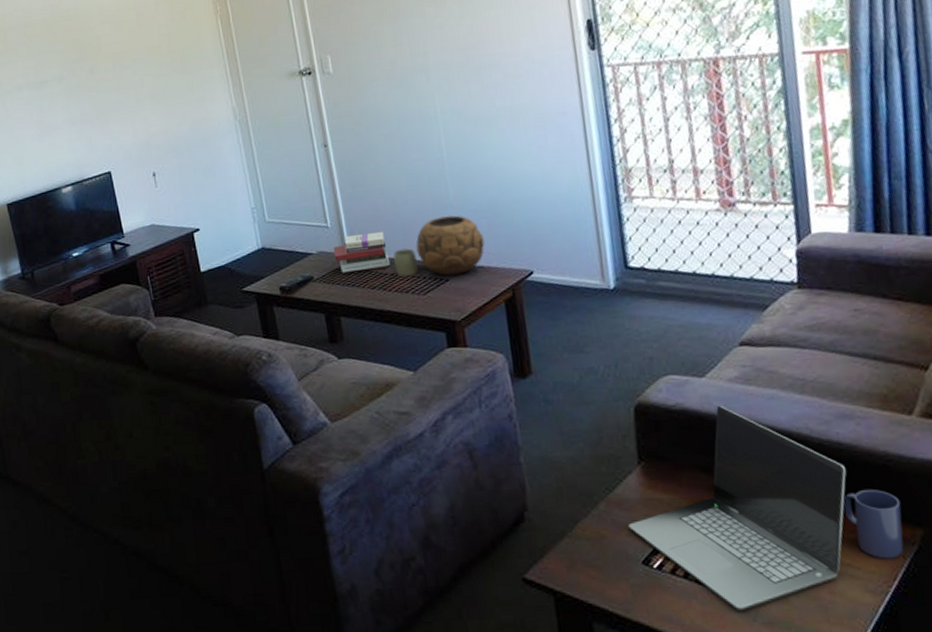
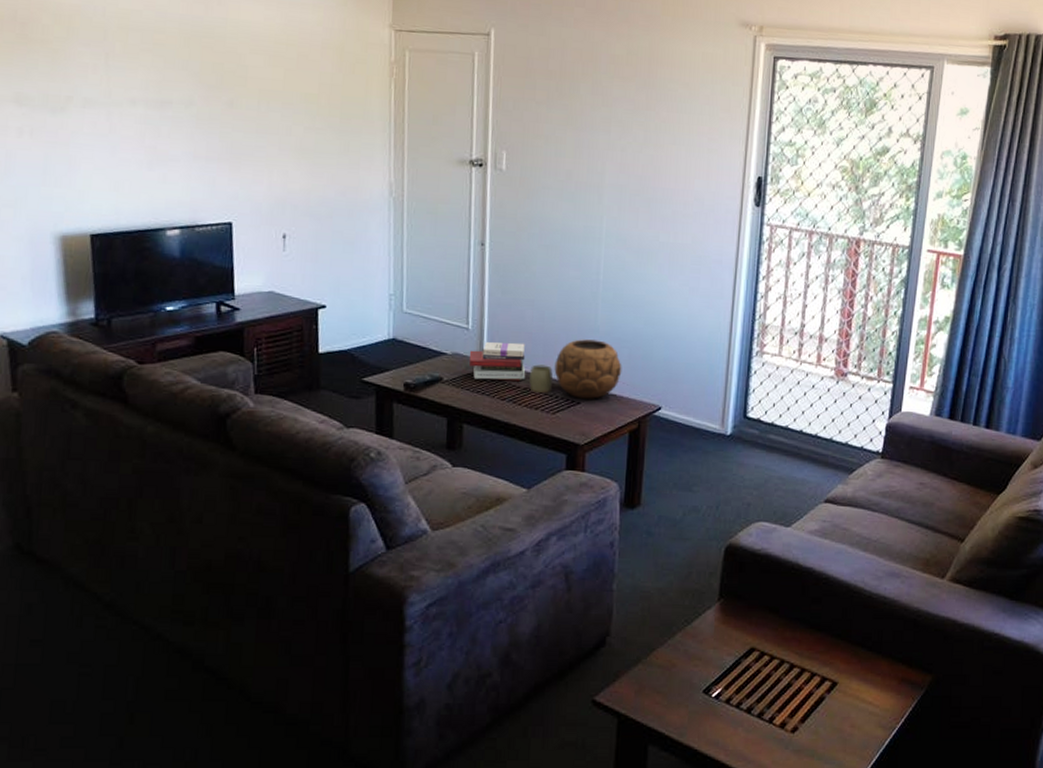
laptop: present [628,405,847,612] -> none [698,554,886,740]
cup: present [843,489,904,559] -> none [876,639,920,700]

